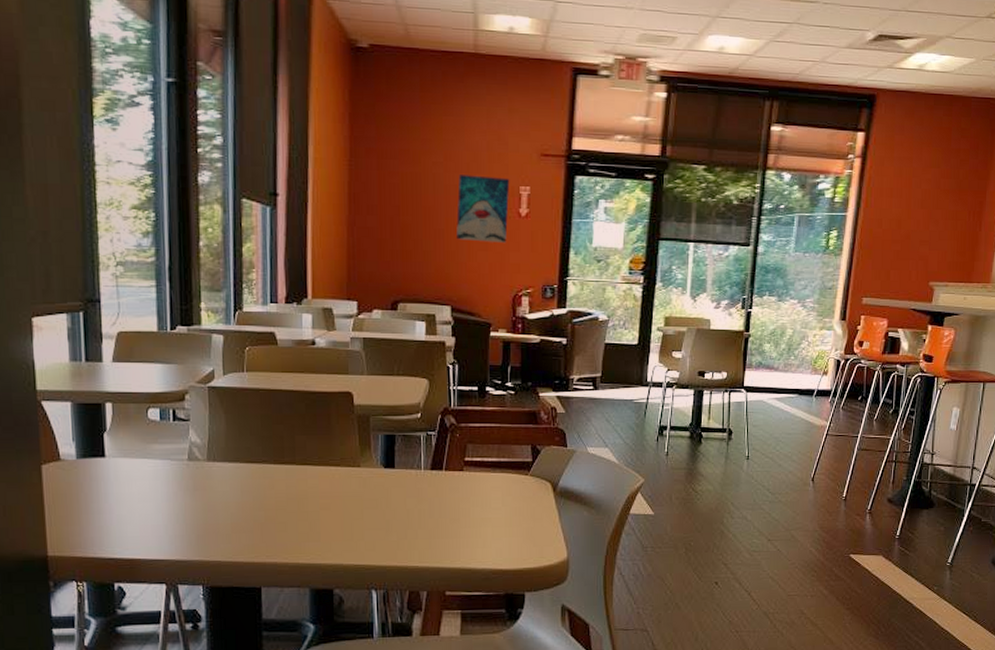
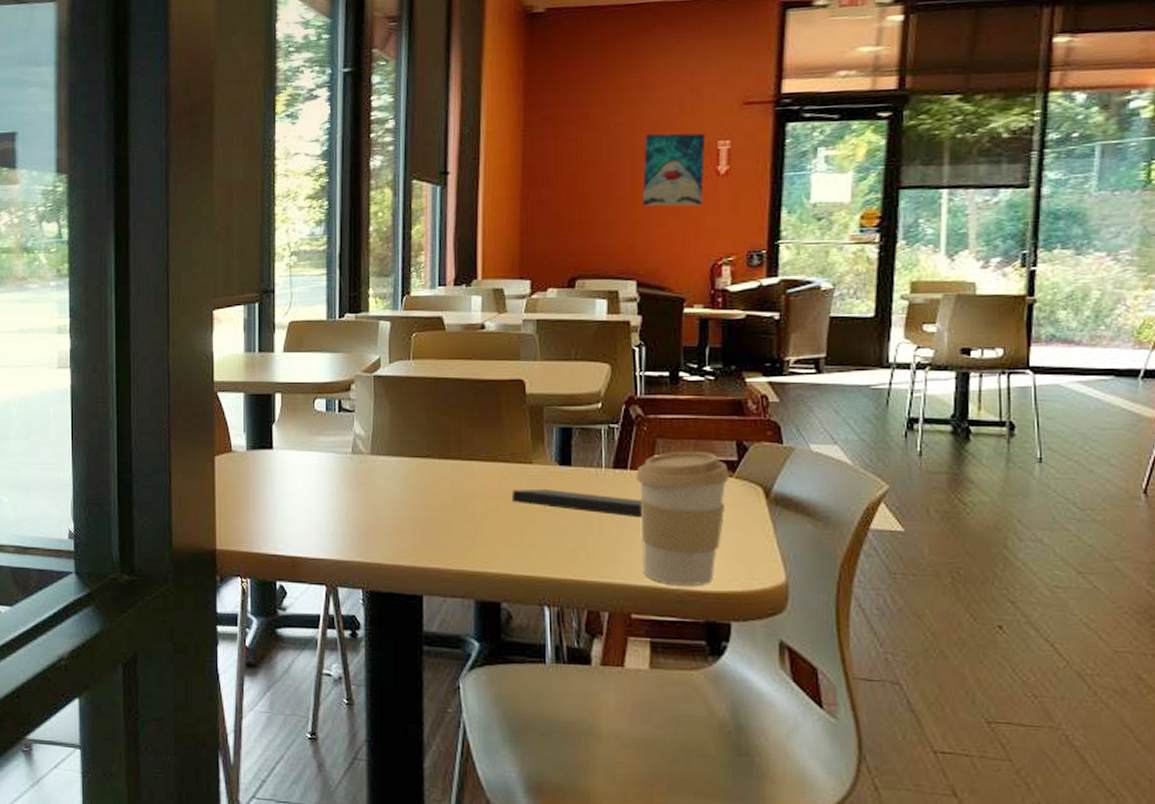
notepad: none [342,488,520,512] -> present [512,488,723,521]
coffee cup: none [450,455,526,565] -> present [636,452,730,585]

